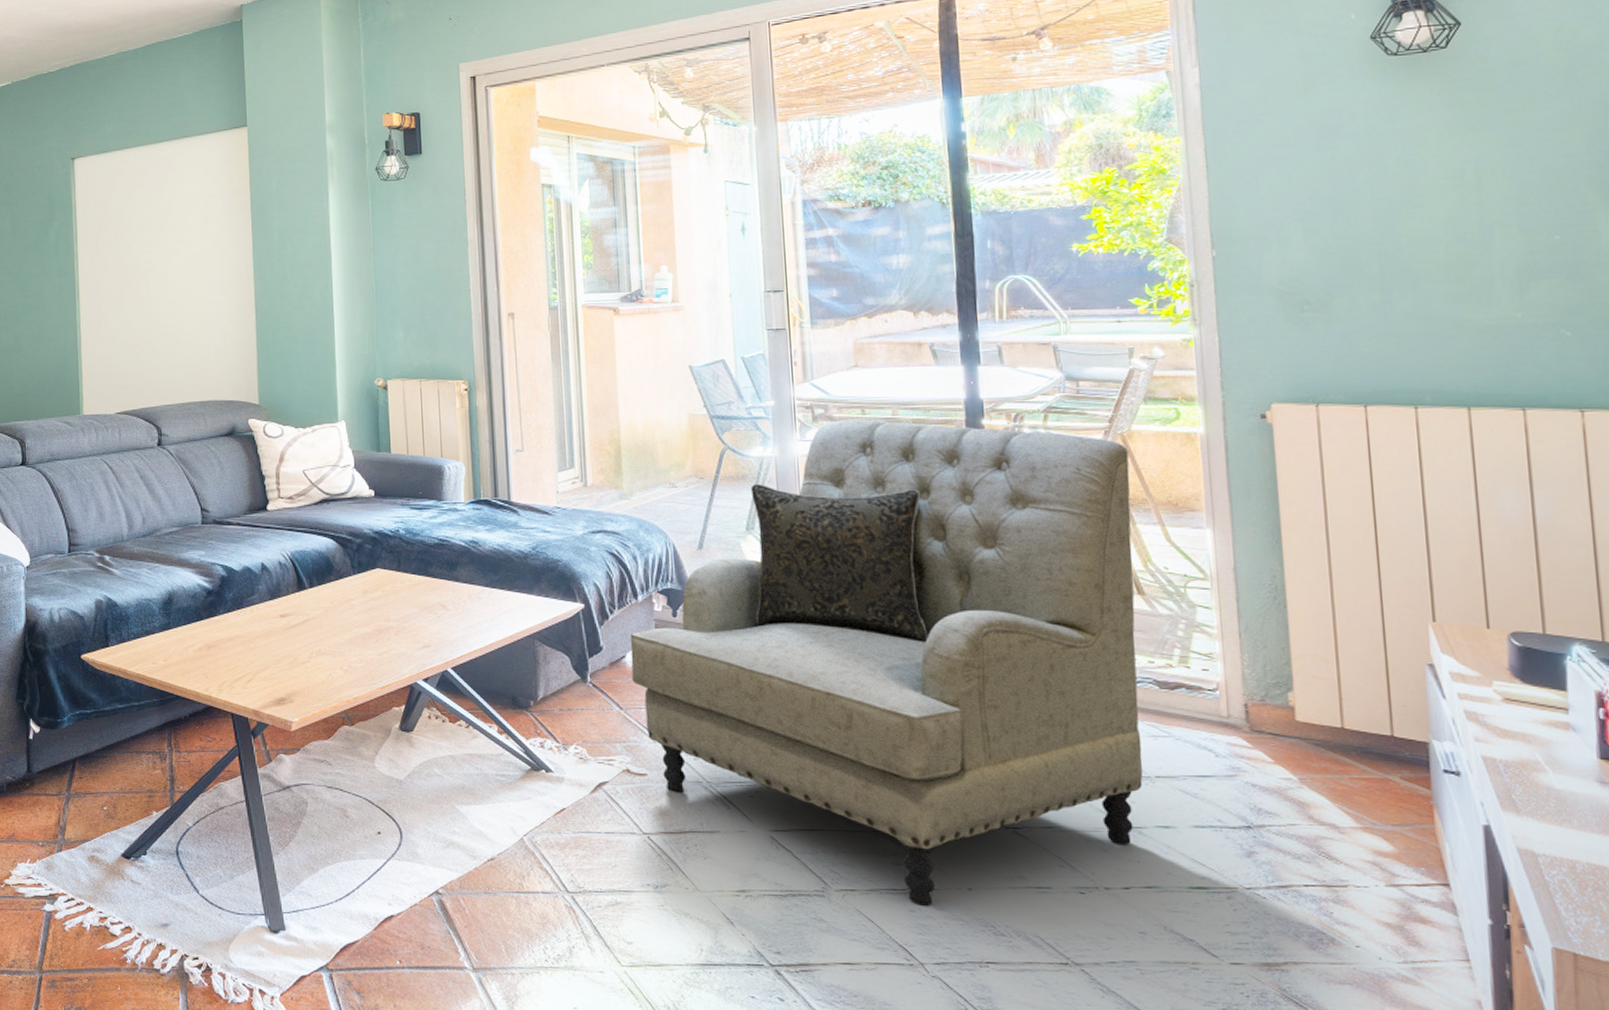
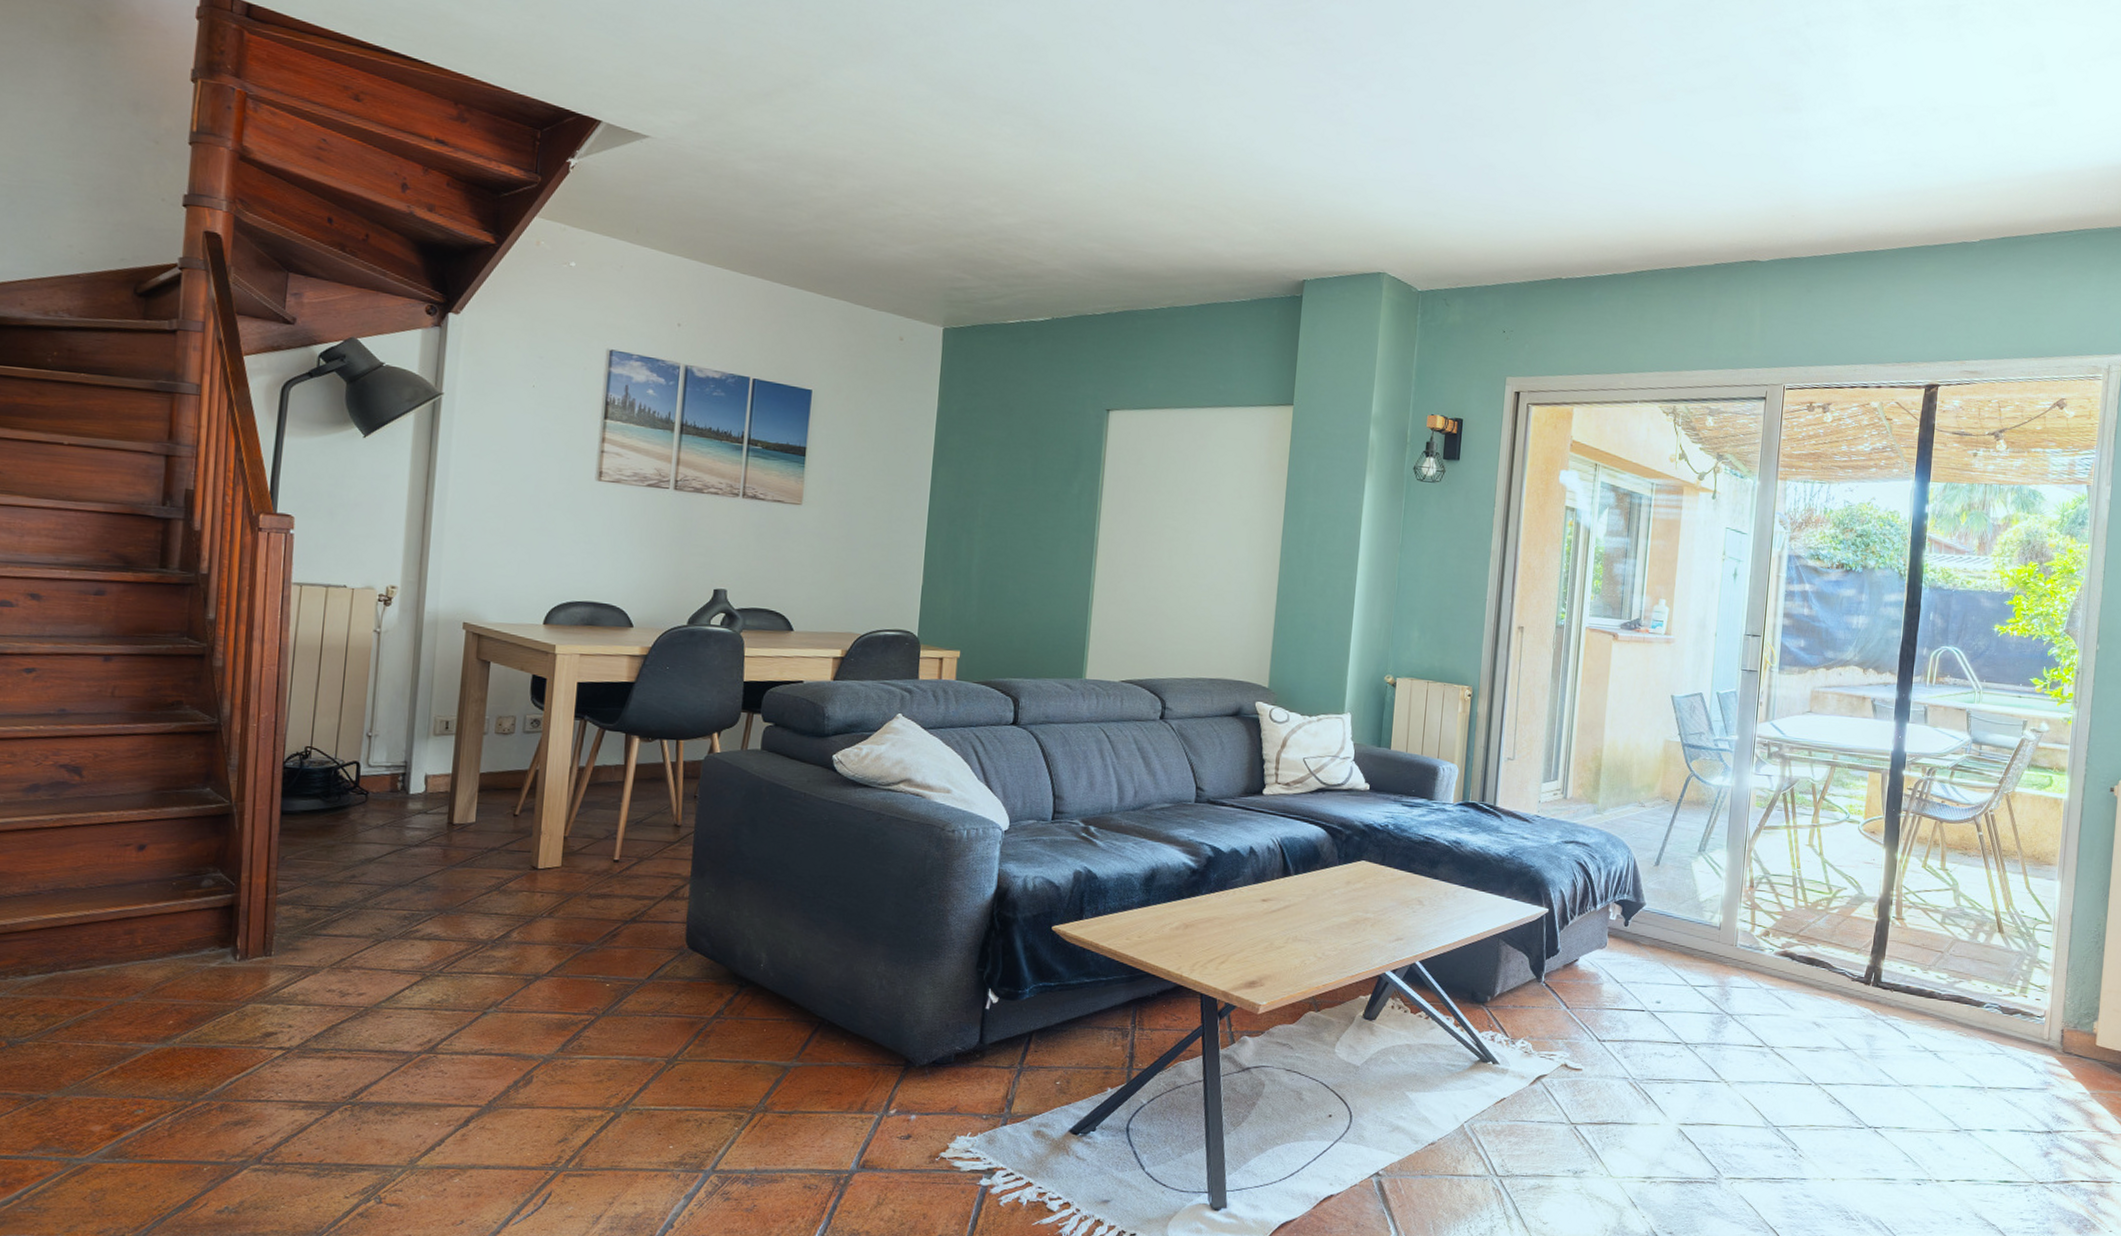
armchair: present [630,419,1143,906] -> none [1581,758,2010,1193]

